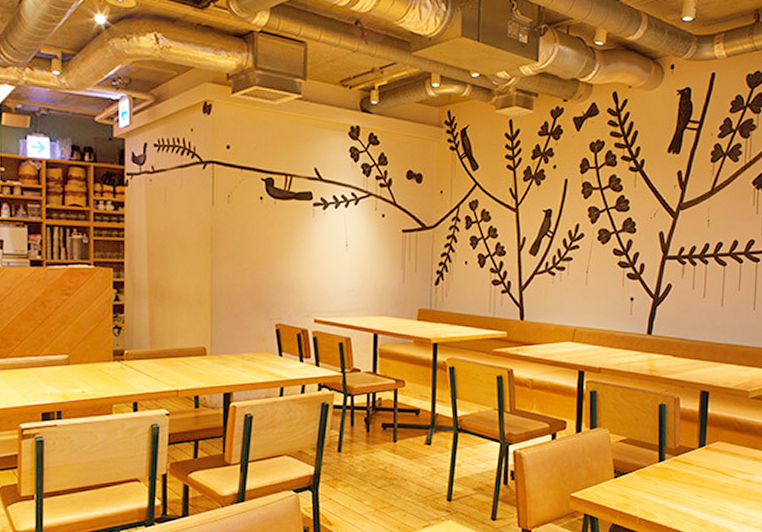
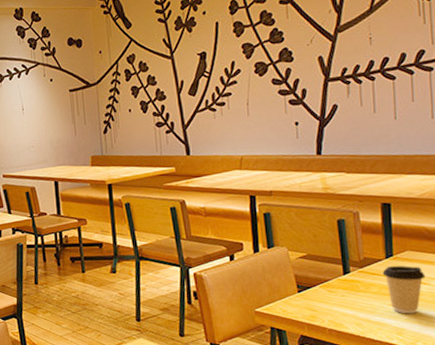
coffee cup: none [694,455,732,506] -> present [382,265,426,314]

